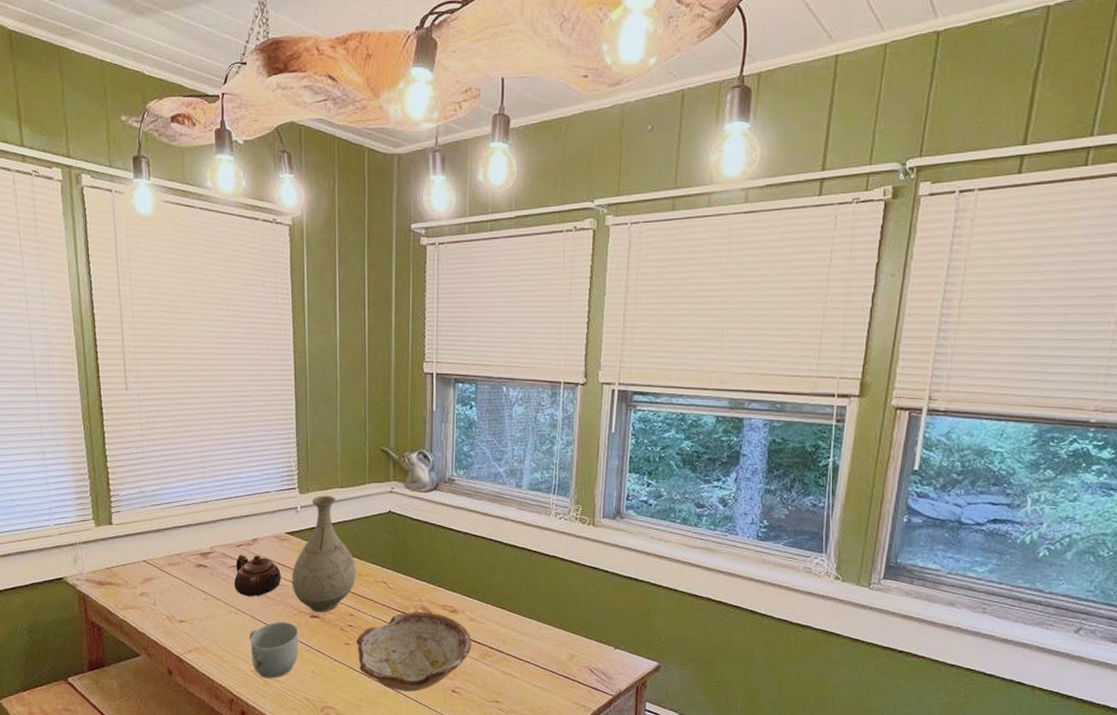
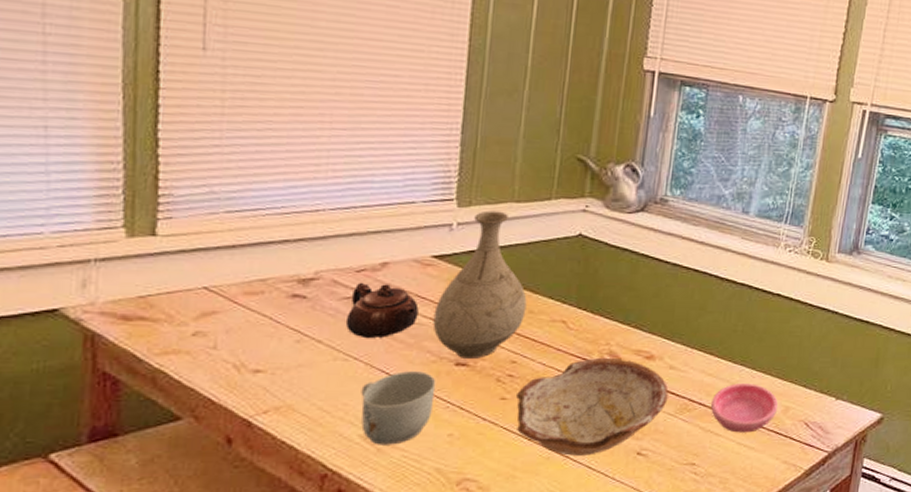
saucer: none [508,634,563,676] -> present [711,384,778,433]

